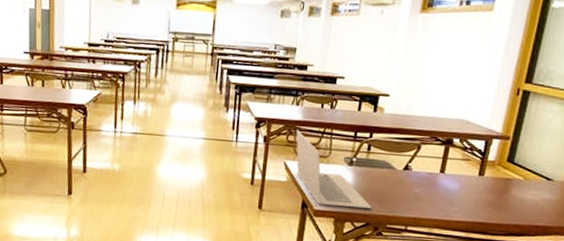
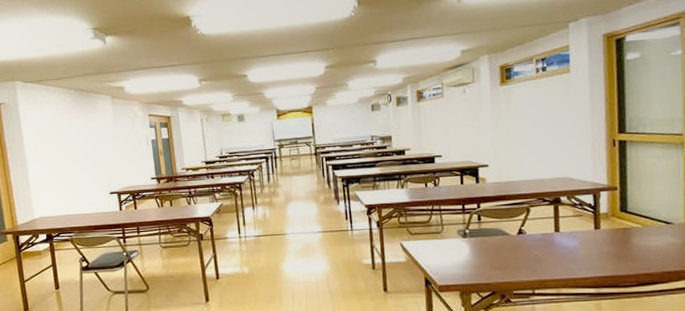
laptop: present [296,130,372,210] -> none [406,211,495,280]

